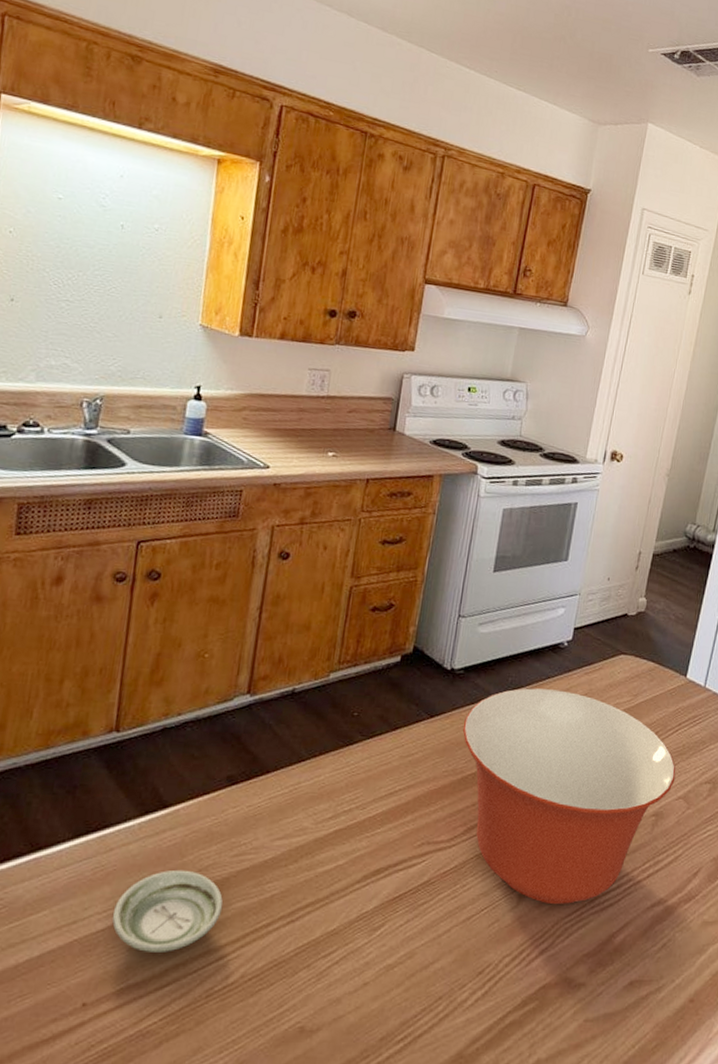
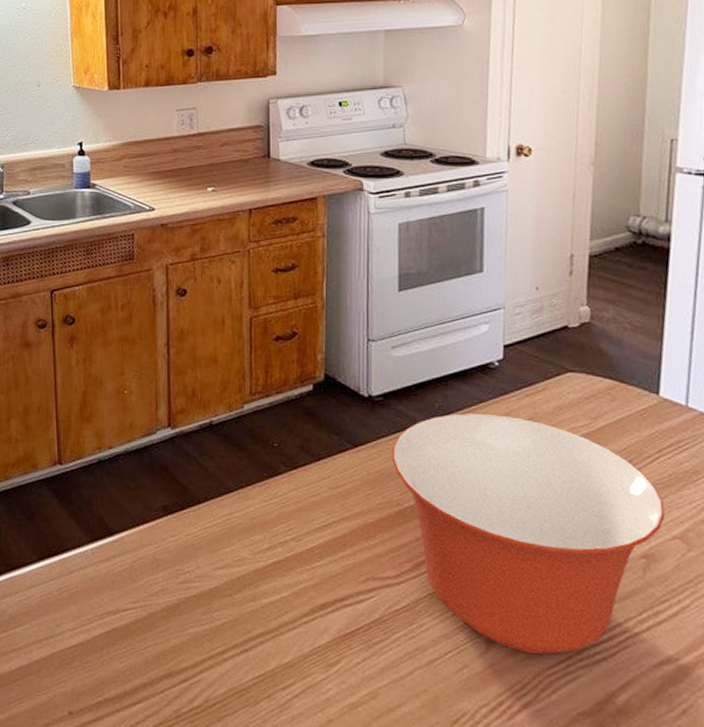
saucer: present [112,869,224,952] -> none [81,593,178,671]

